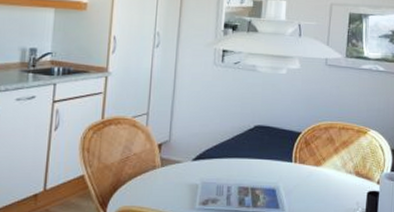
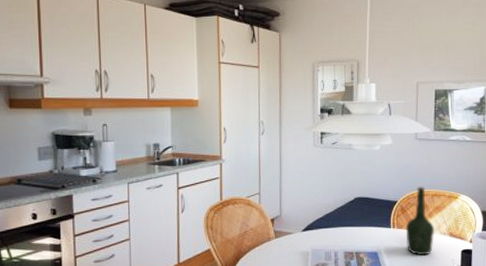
bottle: none [307,117,341,196] -> present [405,185,435,256]

